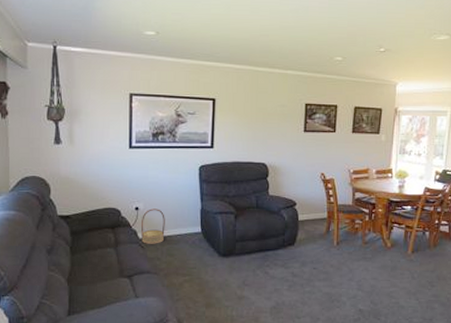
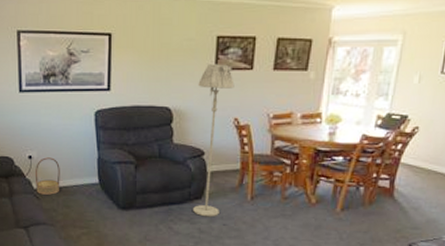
floor lamp: none [287,127,321,262] -> present [193,64,235,217]

